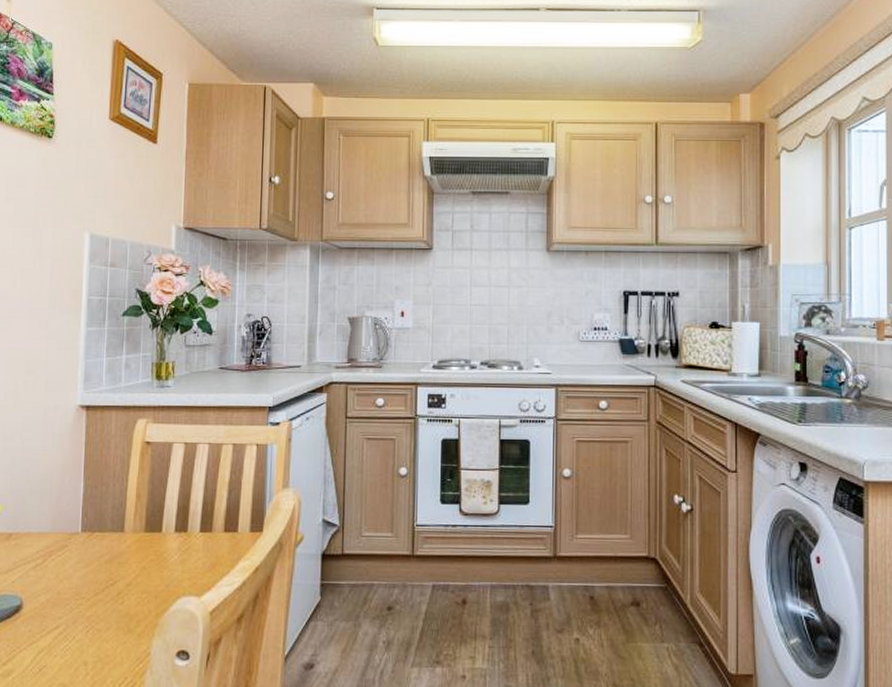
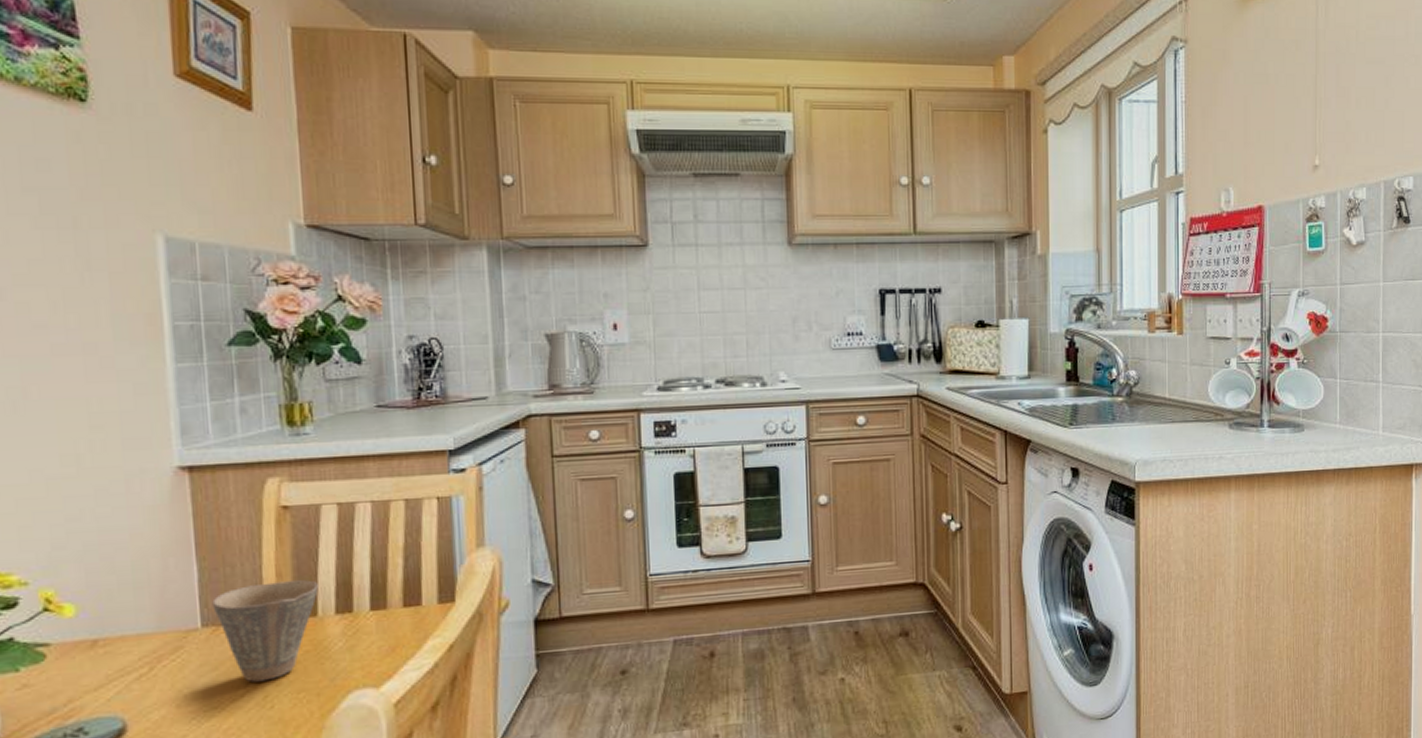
cup: none [90,501,165,581] -> present [212,580,319,682]

